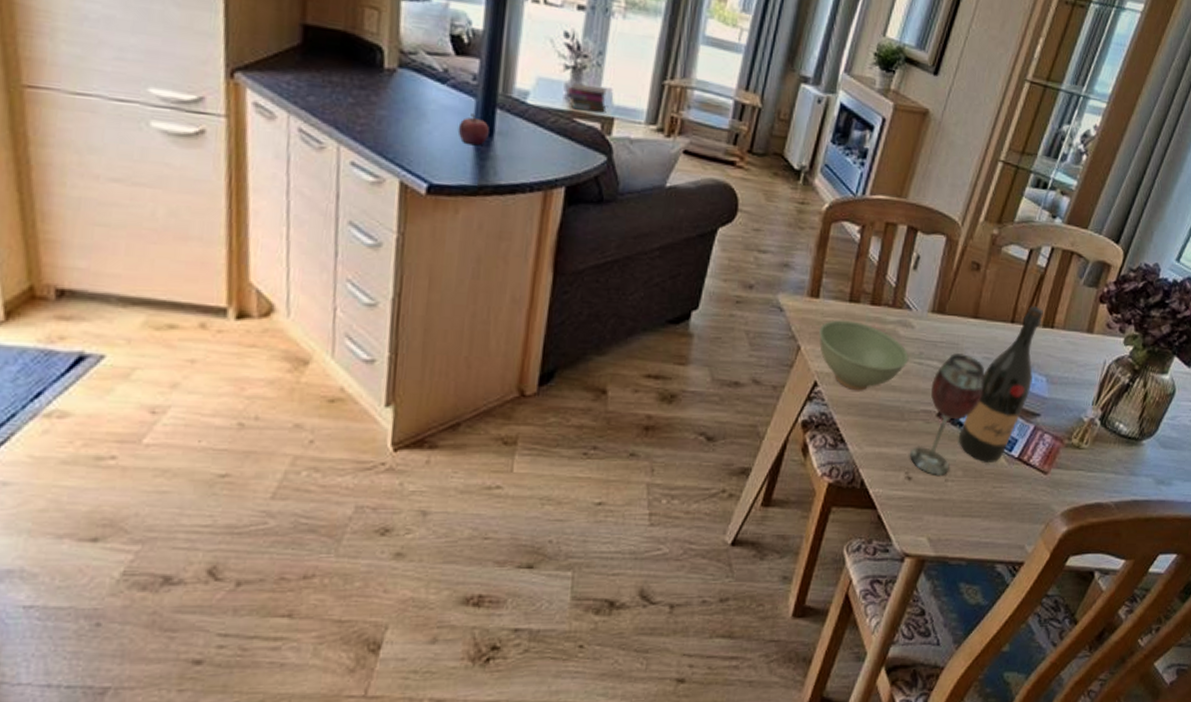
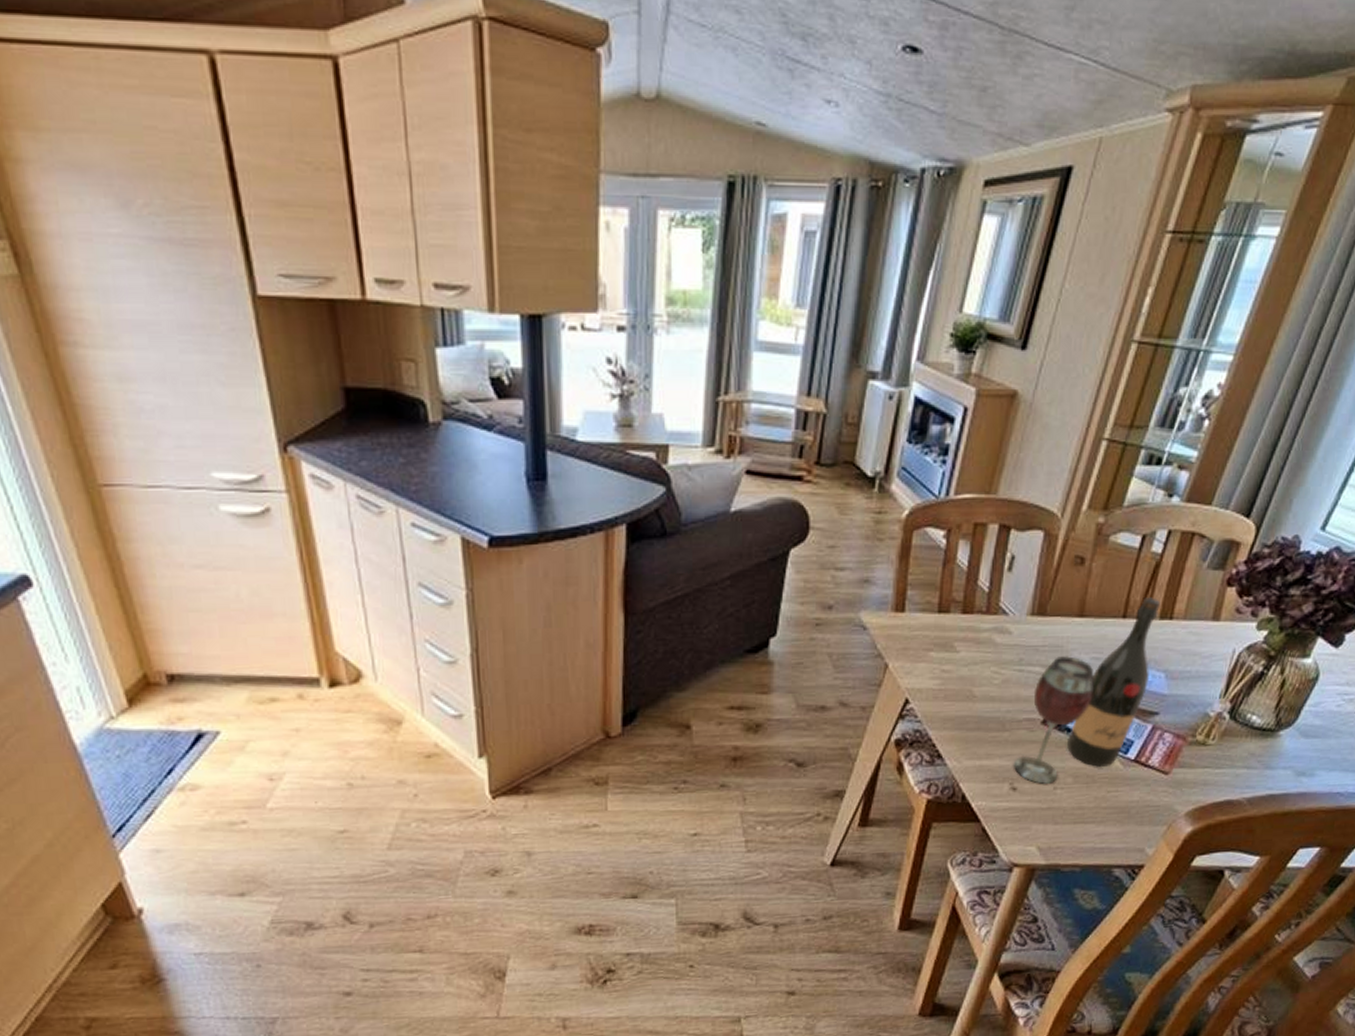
fruit: present [457,113,489,146] -> none [510,458,542,492]
books: present [566,82,607,113] -> none [616,411,658,441]
bowl: present [819,320,909,391] -> none [907,632,1008,705]

